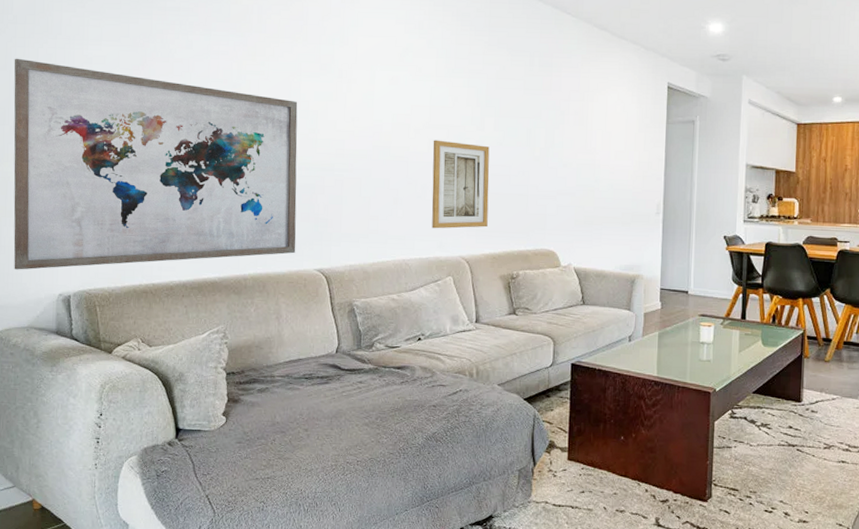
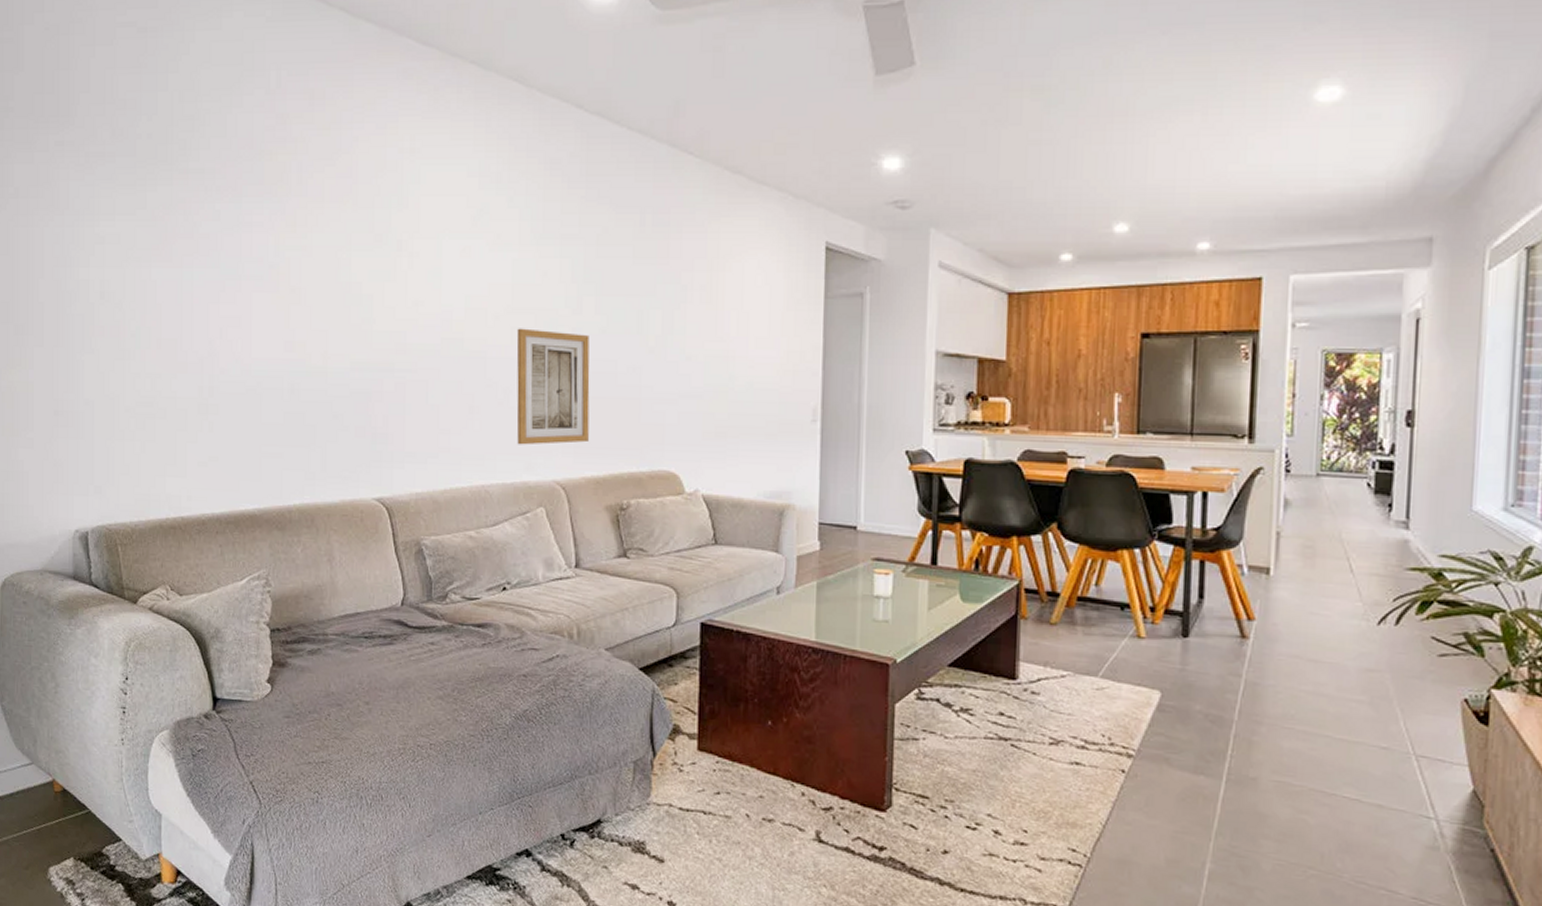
wall art: present [13,58,298,270] -> none [16,240,350,501]

